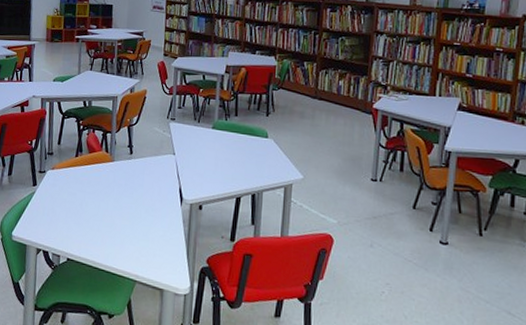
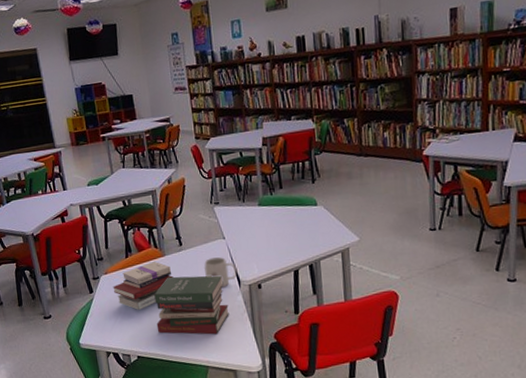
books: none [56,164,119,211] -> present [112,260,174,310]
books: none [92,183,167,249] -> present [154,275,229,335]
mug: none [149,171,182,203] -> present [203,257,238,288]

